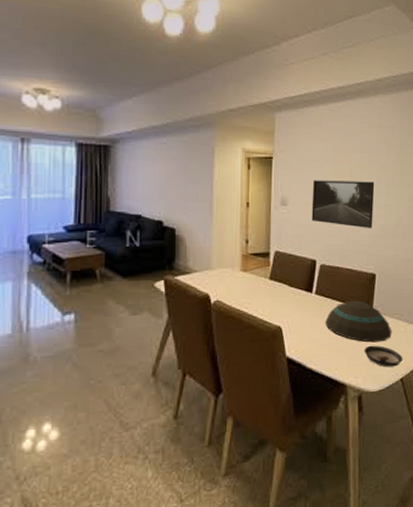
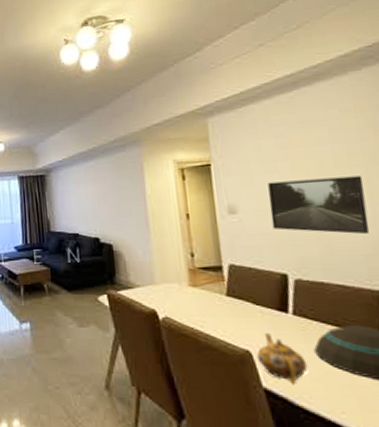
teapot: none [285,311,319,351] -> present [256,333,308,384]

